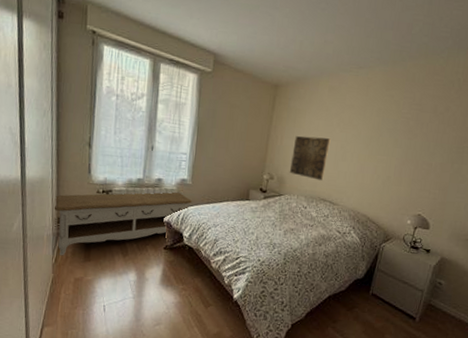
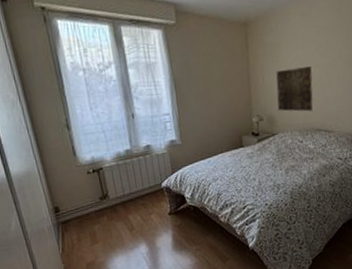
storage bench: present [53,192,192,256] -> none [46,154,186,245]

